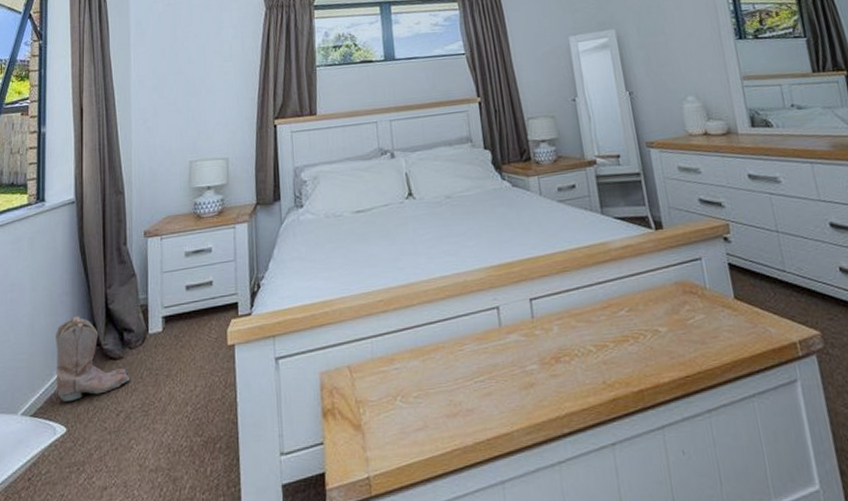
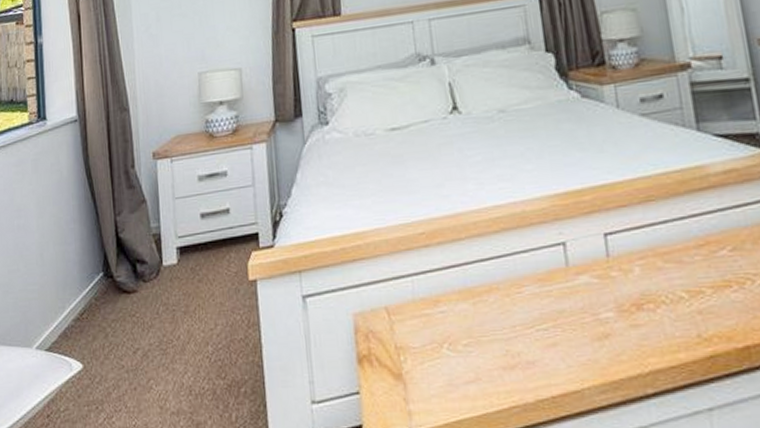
boots: present [56,316,130,402] -> none [66,245,145,336]

